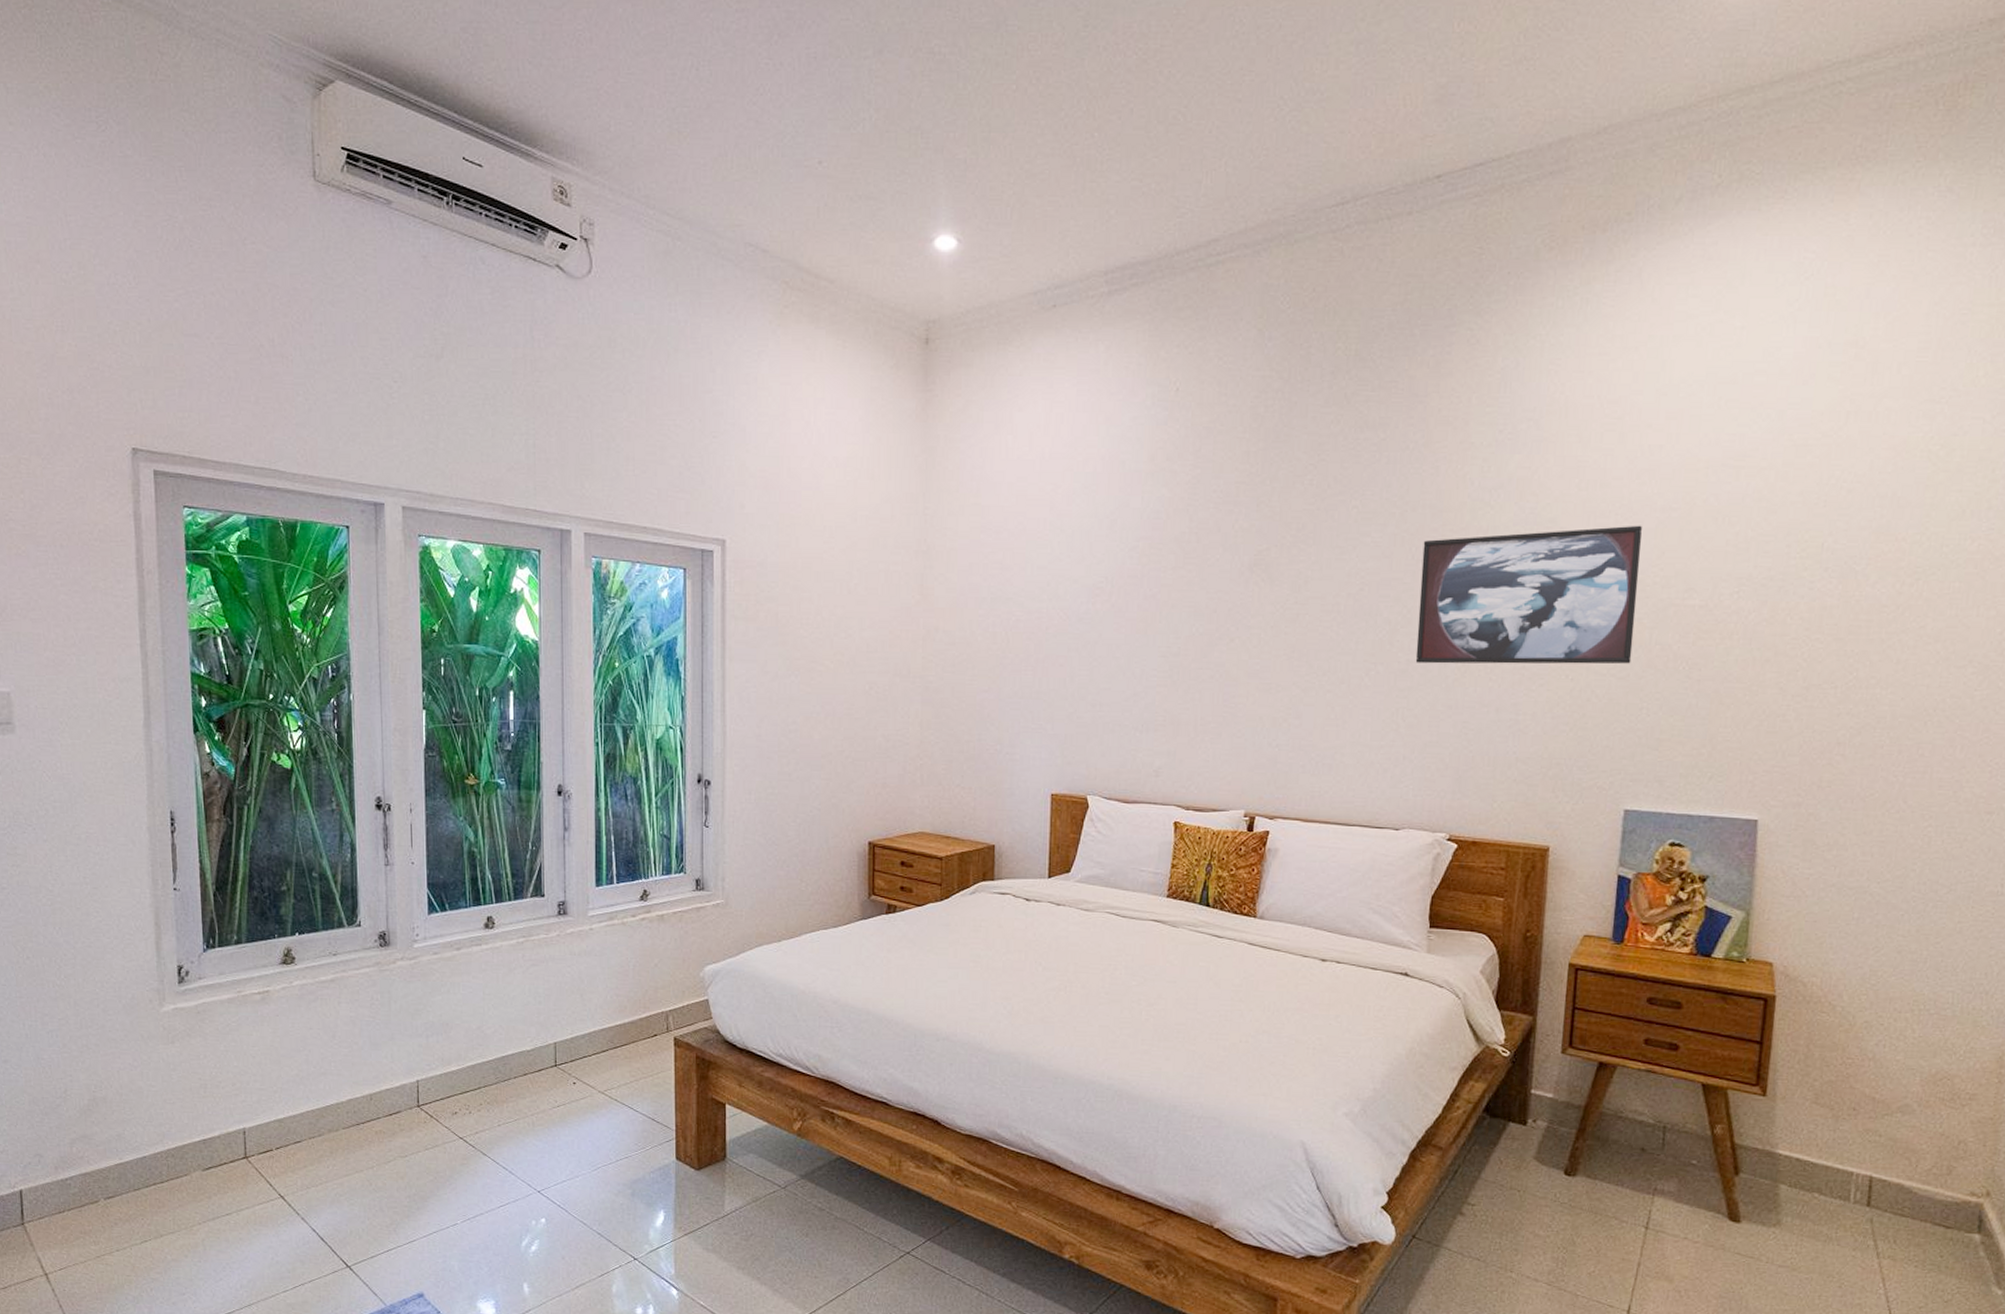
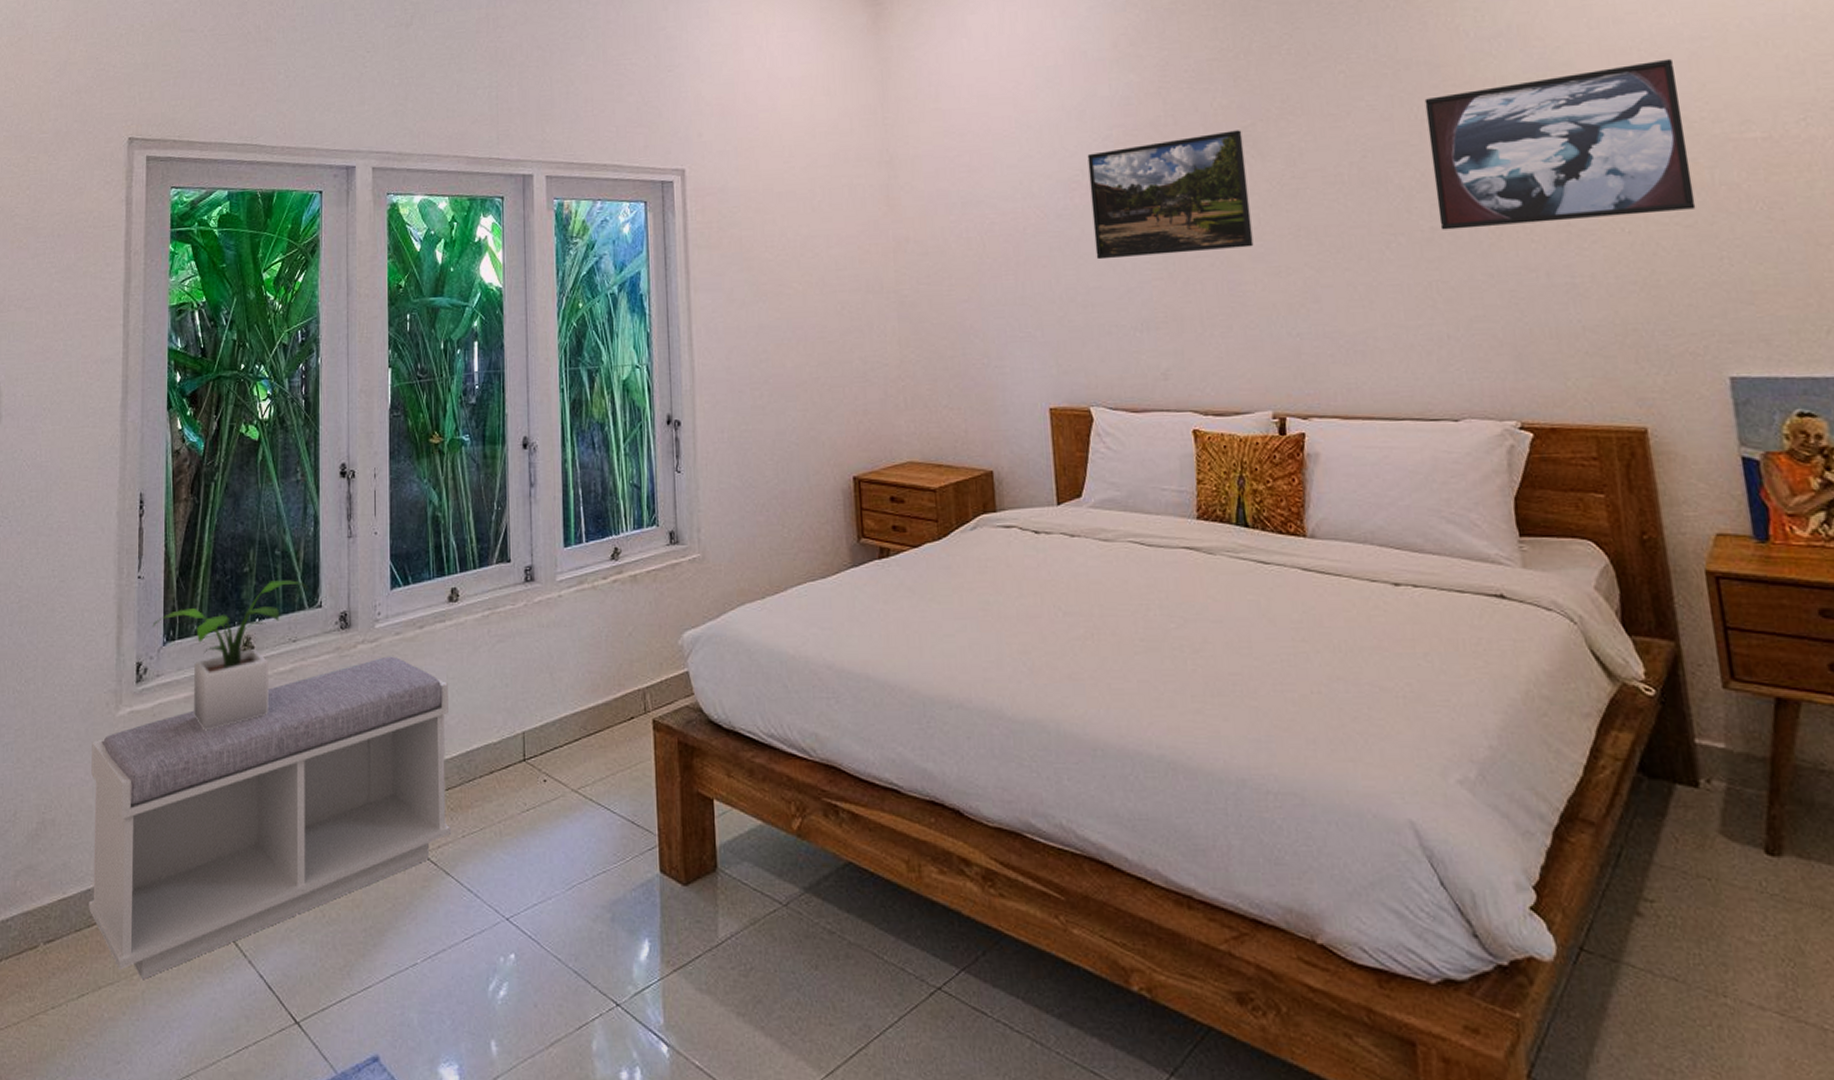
bench: none [138,972,487,1231] -> present [89,656,451,980]
potted plant: none [191,900,347,1028] -> present [152,580,309,731]
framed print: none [1109,553,1257,664] -> present [1087,130,1254,260]

